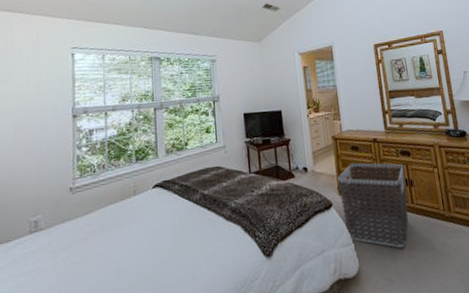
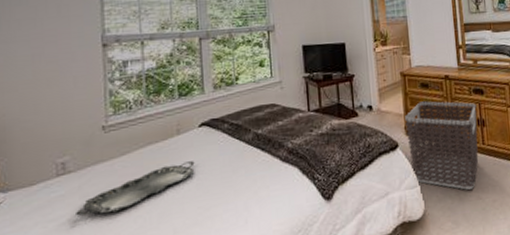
serving tray: none [45,219,149,270] -> present [76,161,195,216]

